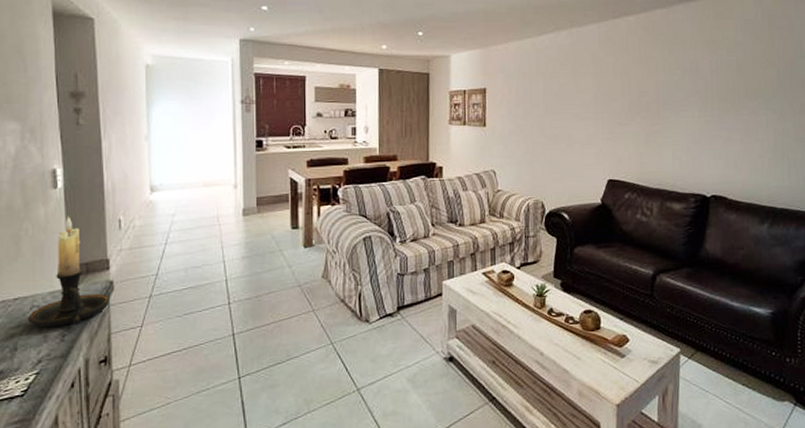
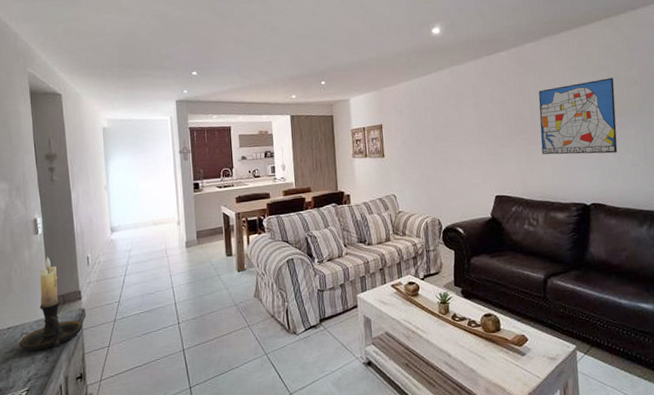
wall art: none [663,57,750,141] -> present [538,77,618,155]

